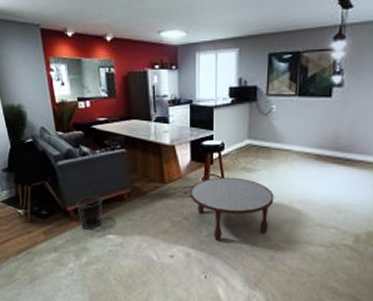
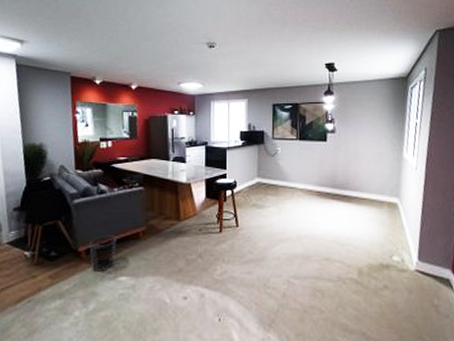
coffee table: present [189,177,274,241] -> none [204,213,283,279]

